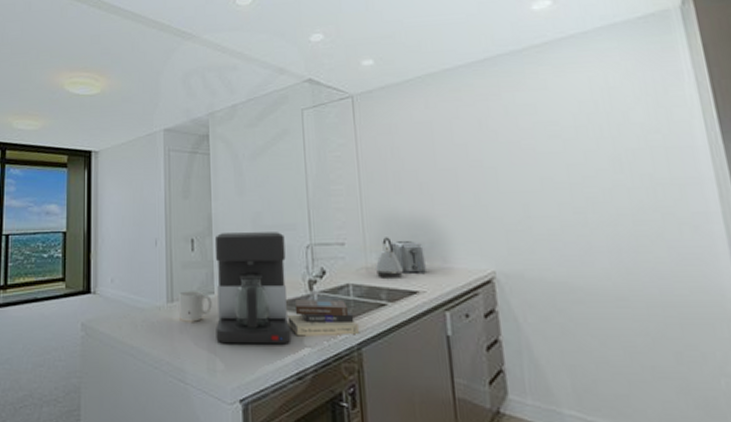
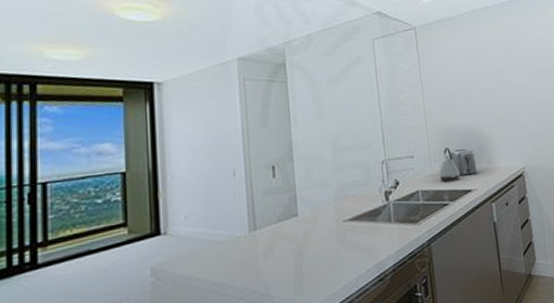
mug: present [178,291,212,322] -> none [260,215,296,248]
coffee maker: present [214,232,292,344] -> none [296,151,372,262]
books: present [287,299,360,337] -> none [367,205,429,243]

